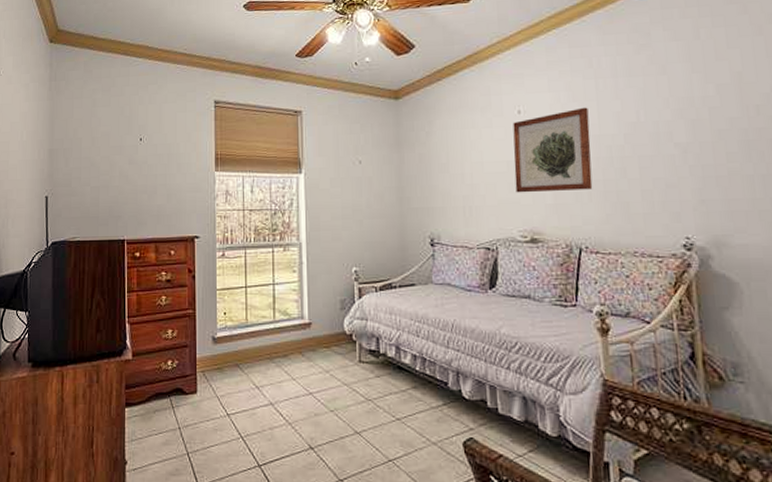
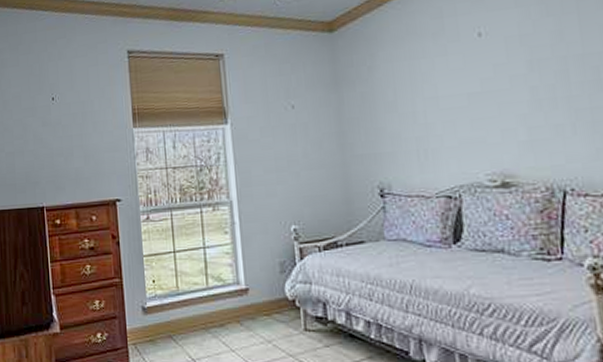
wall art: present [513,107,593,193] -> none [472,22,577,130]

